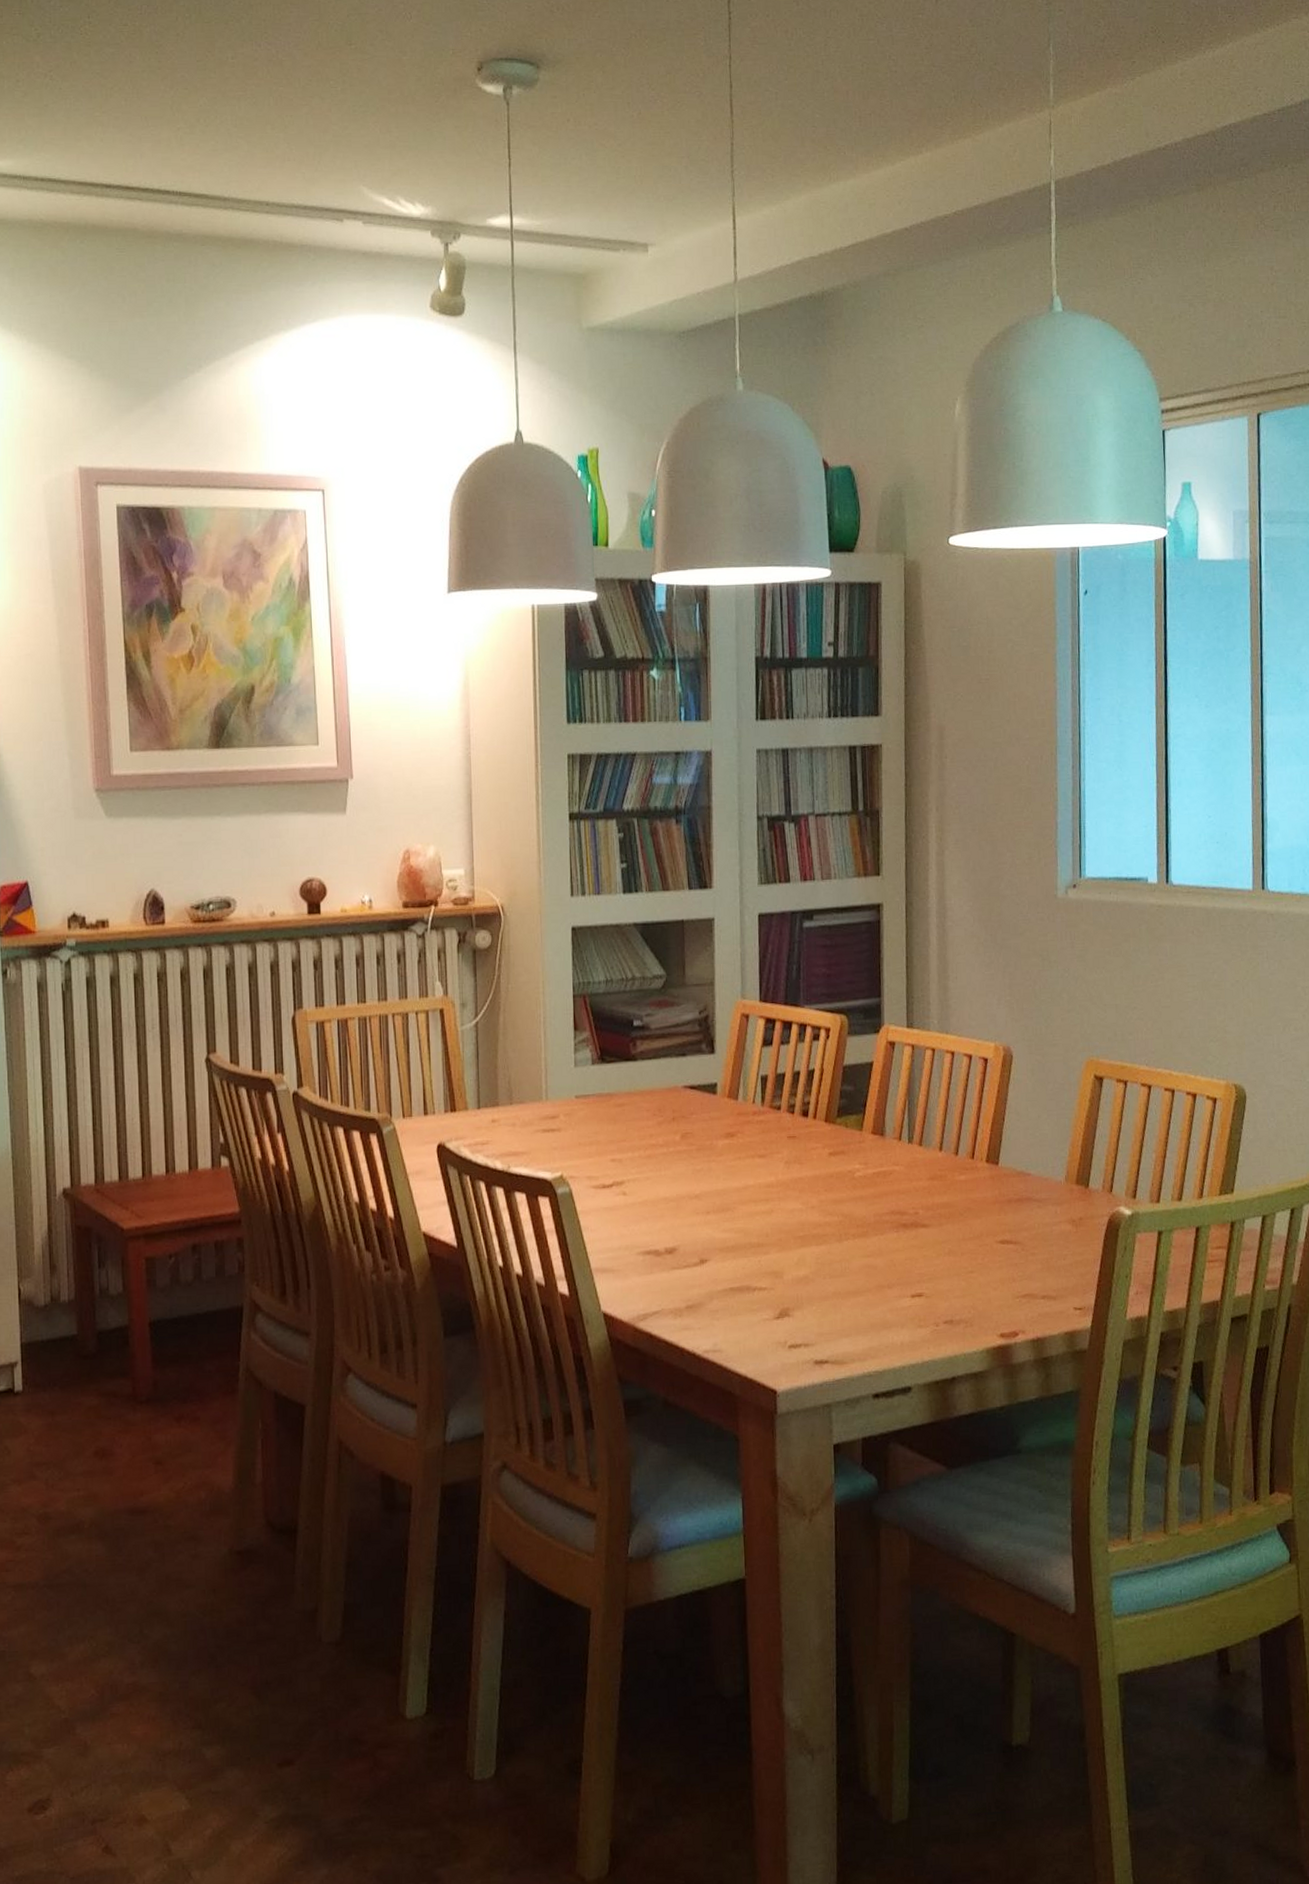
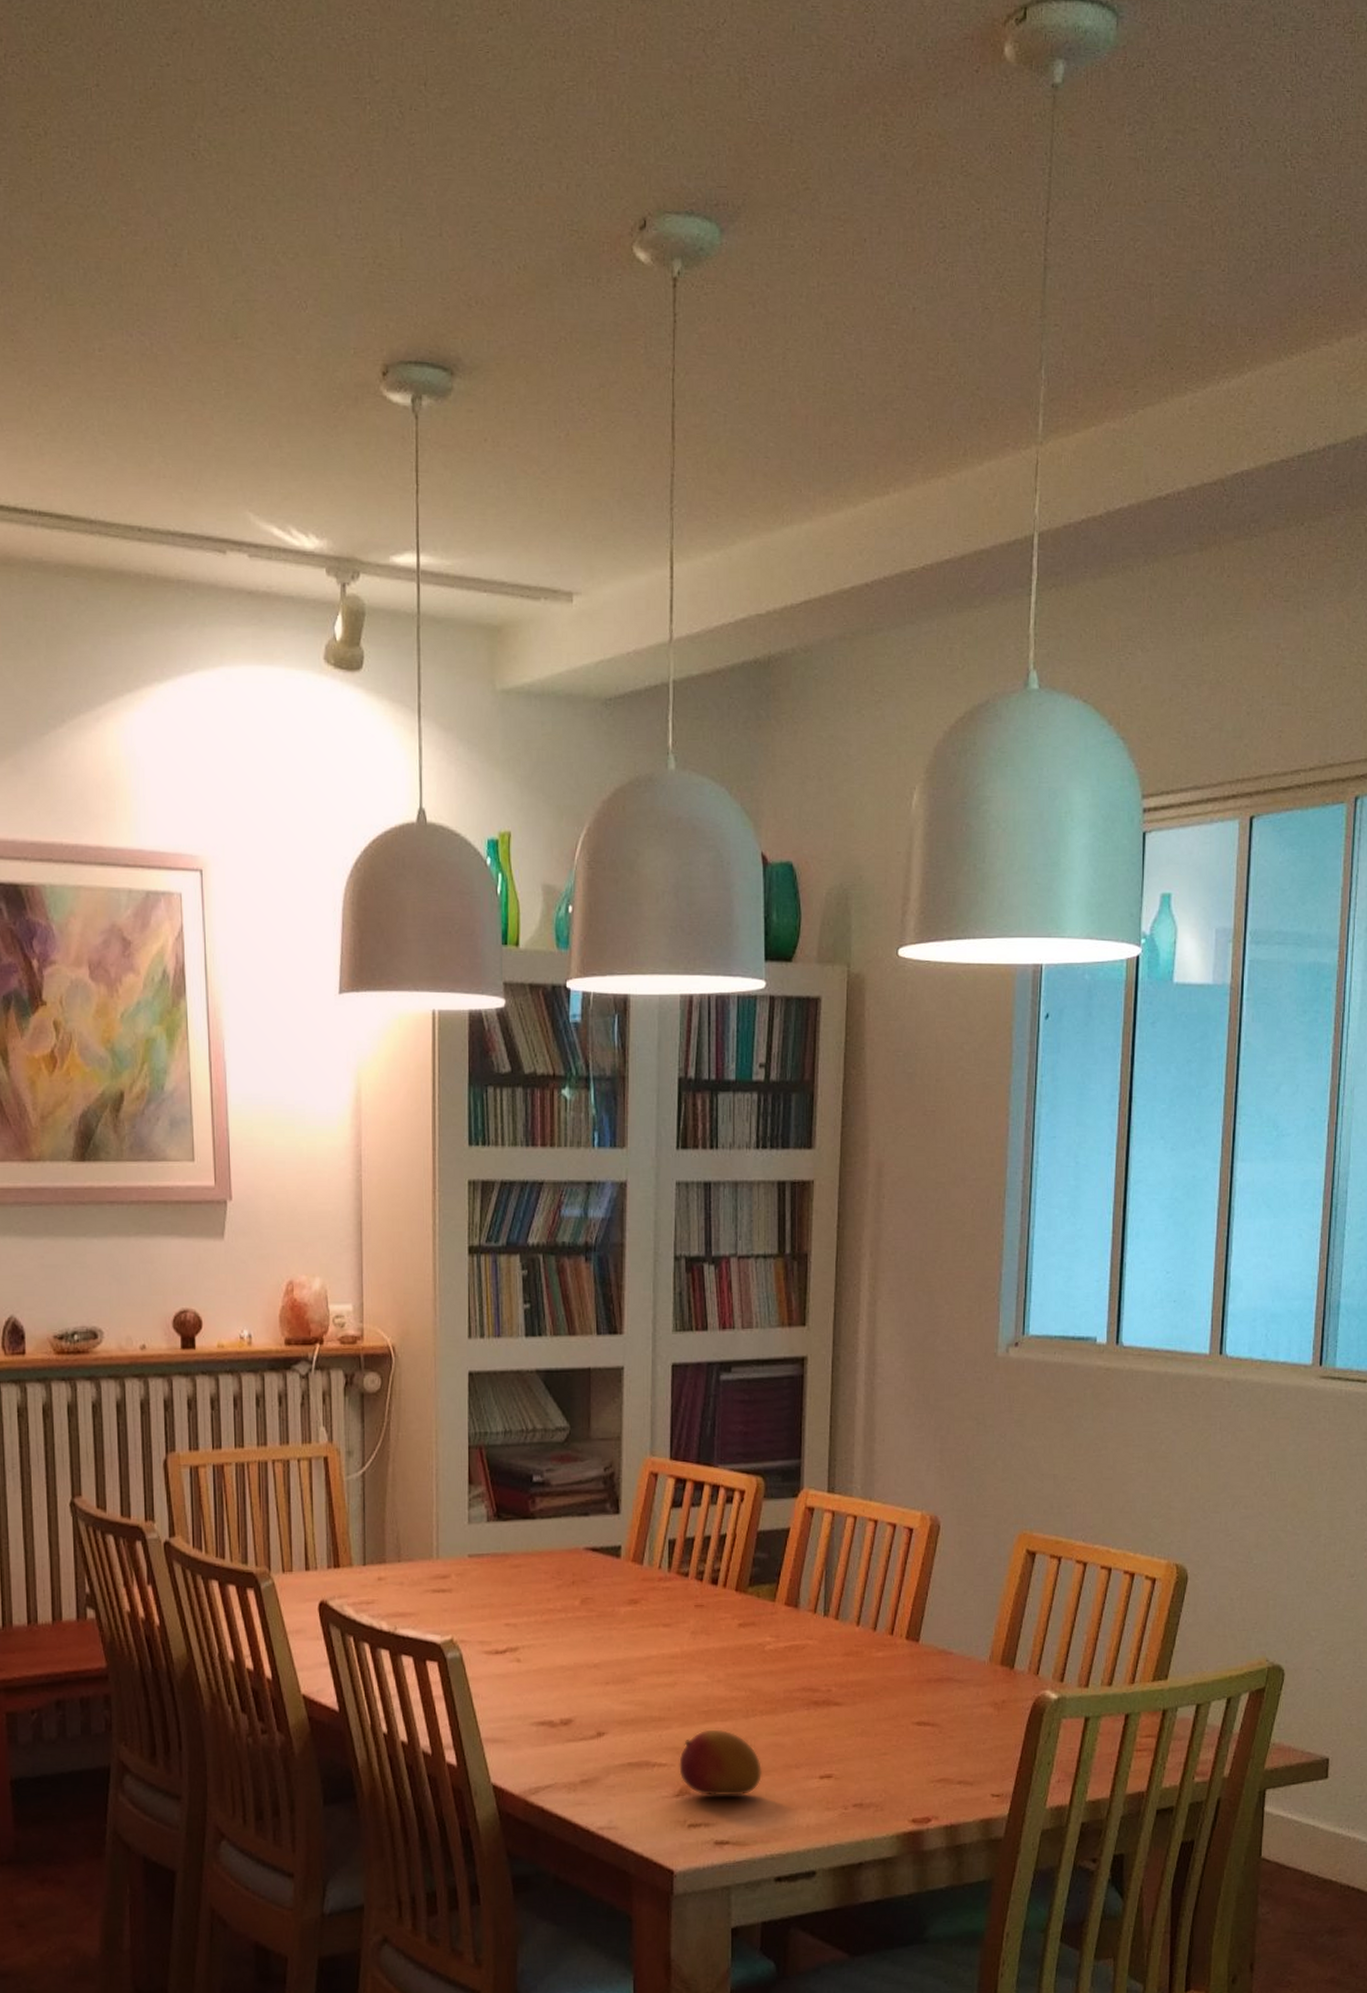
fruit: none [778,1253,856,1318] -> present [679,1729,762,1797]

